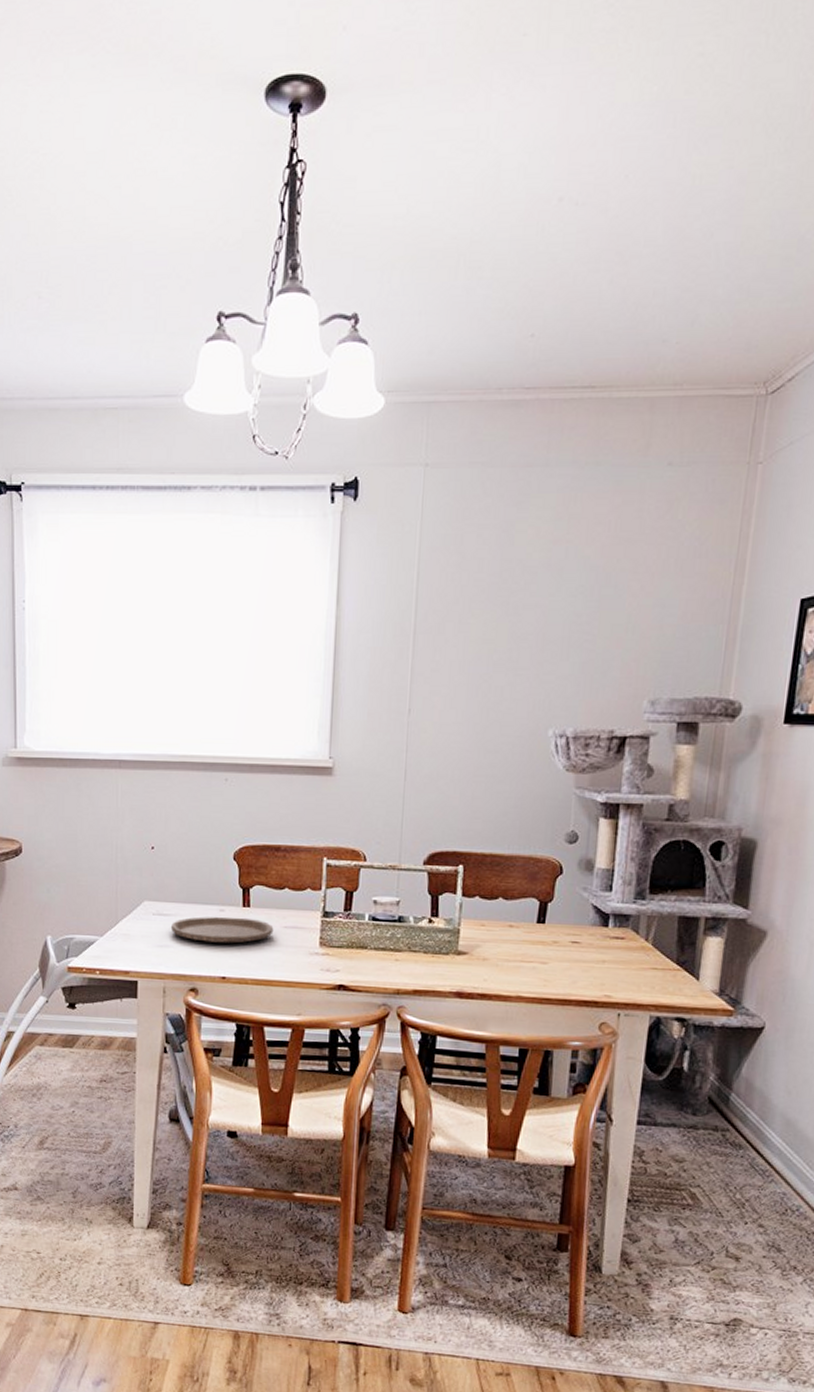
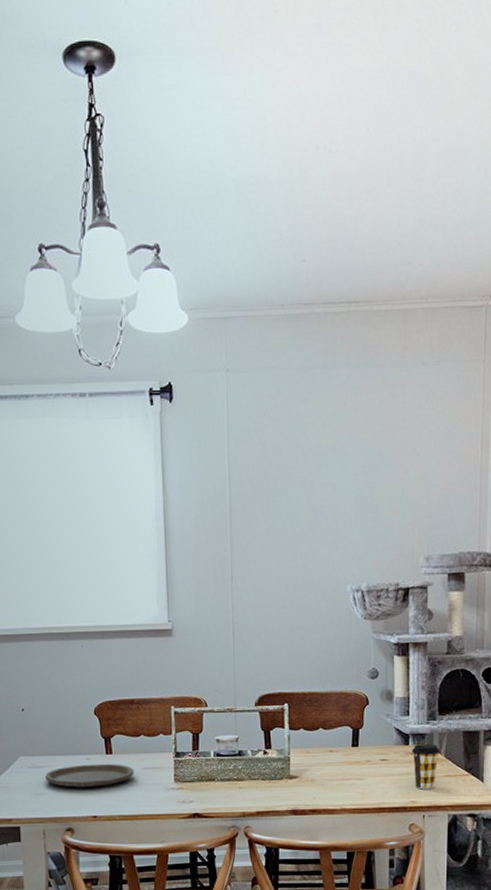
coffee cup: none [611,927,648,983] -> present [412,744,440,790]

